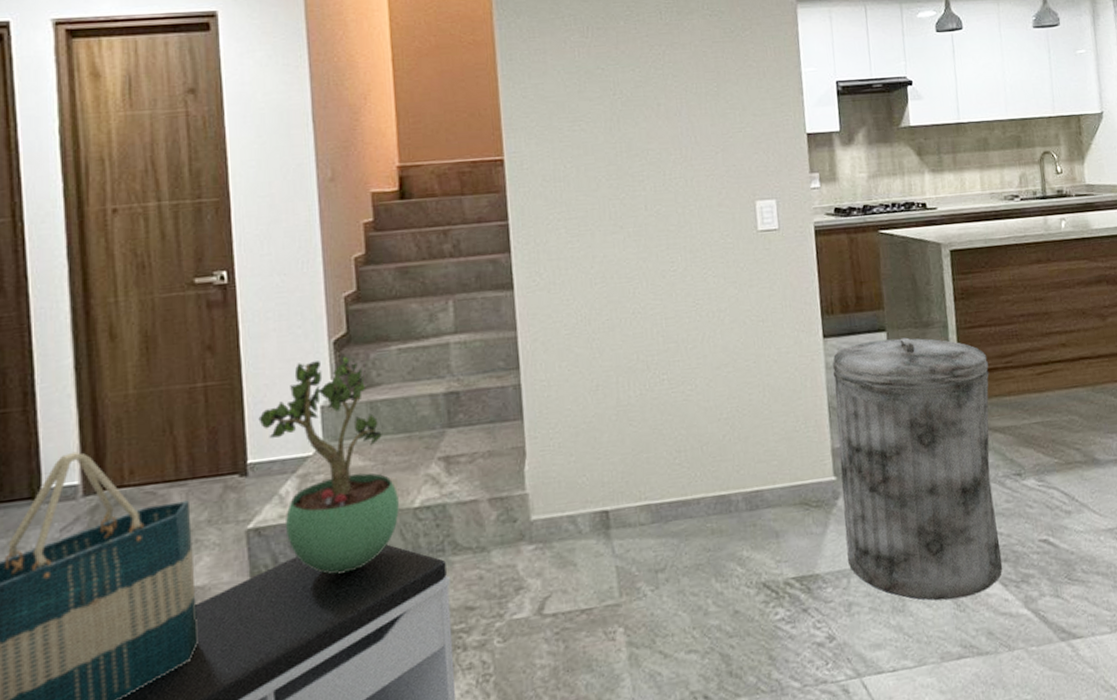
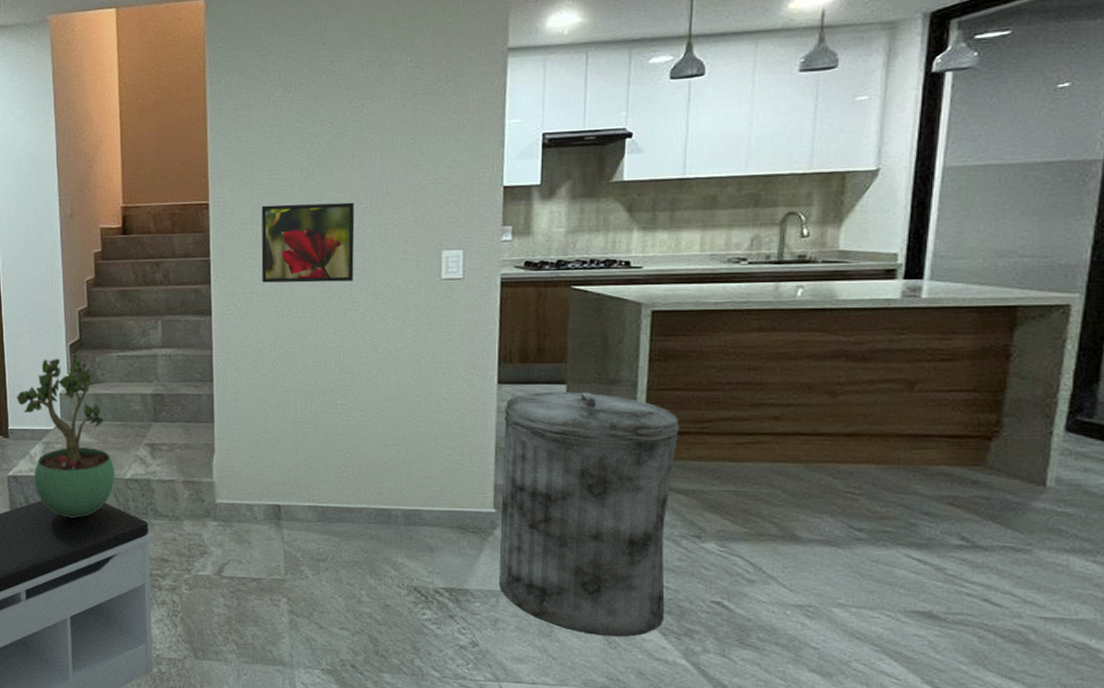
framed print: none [564,153,670,247] -> present [261,202,355,283]

